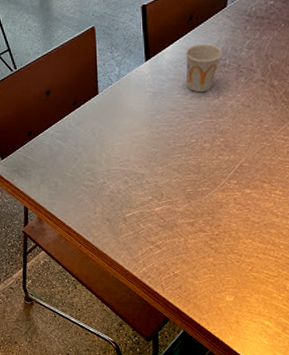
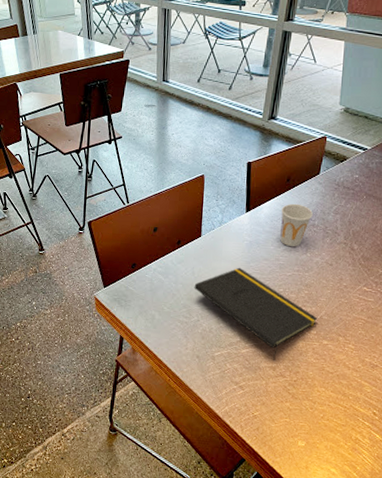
notepad: none [96,121,238,216] -> present [194,267,318,361]

